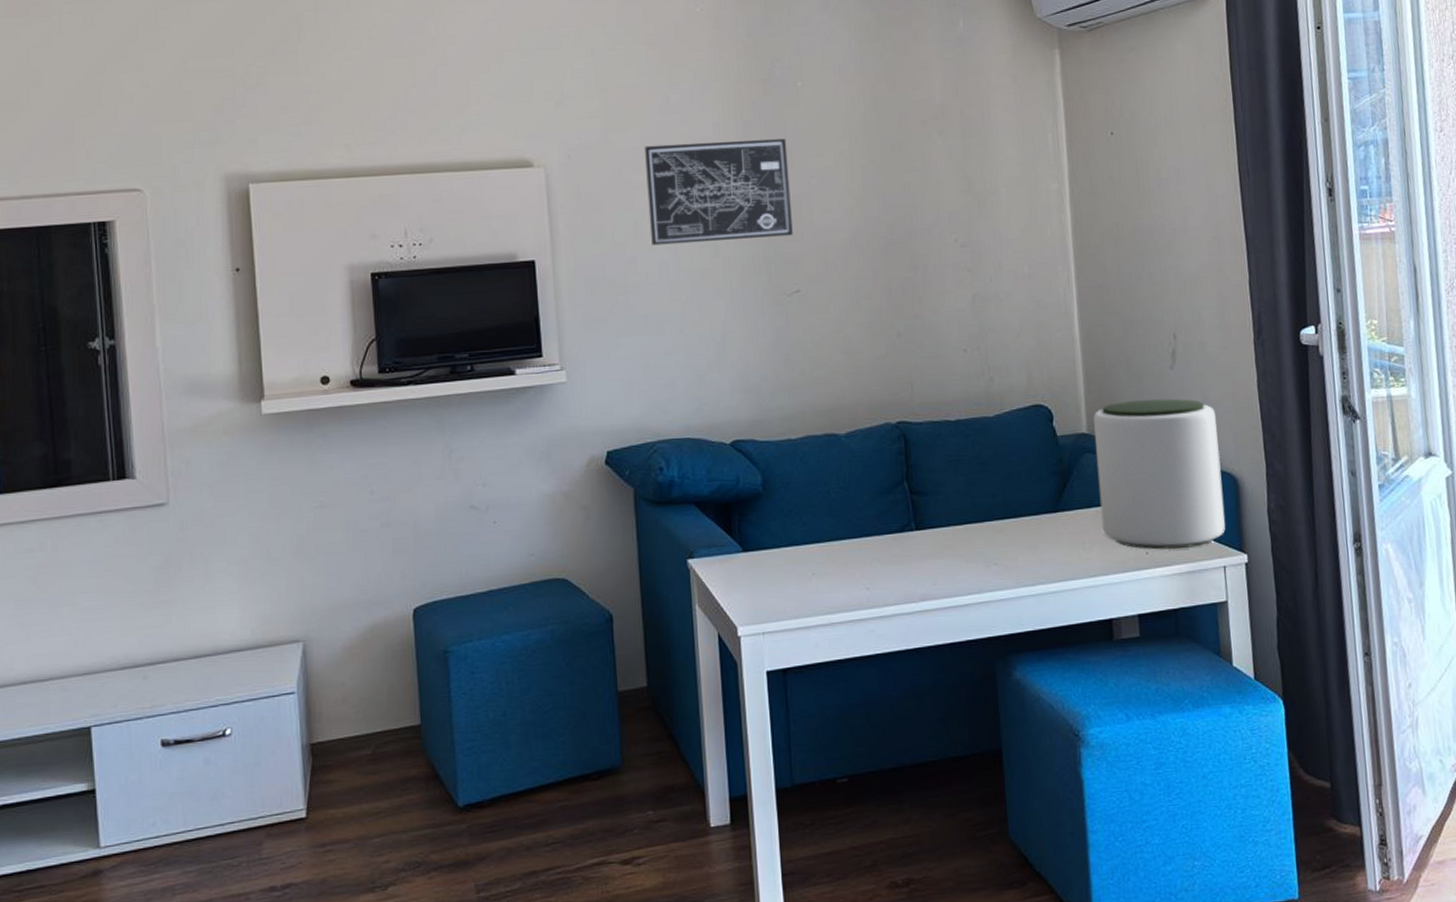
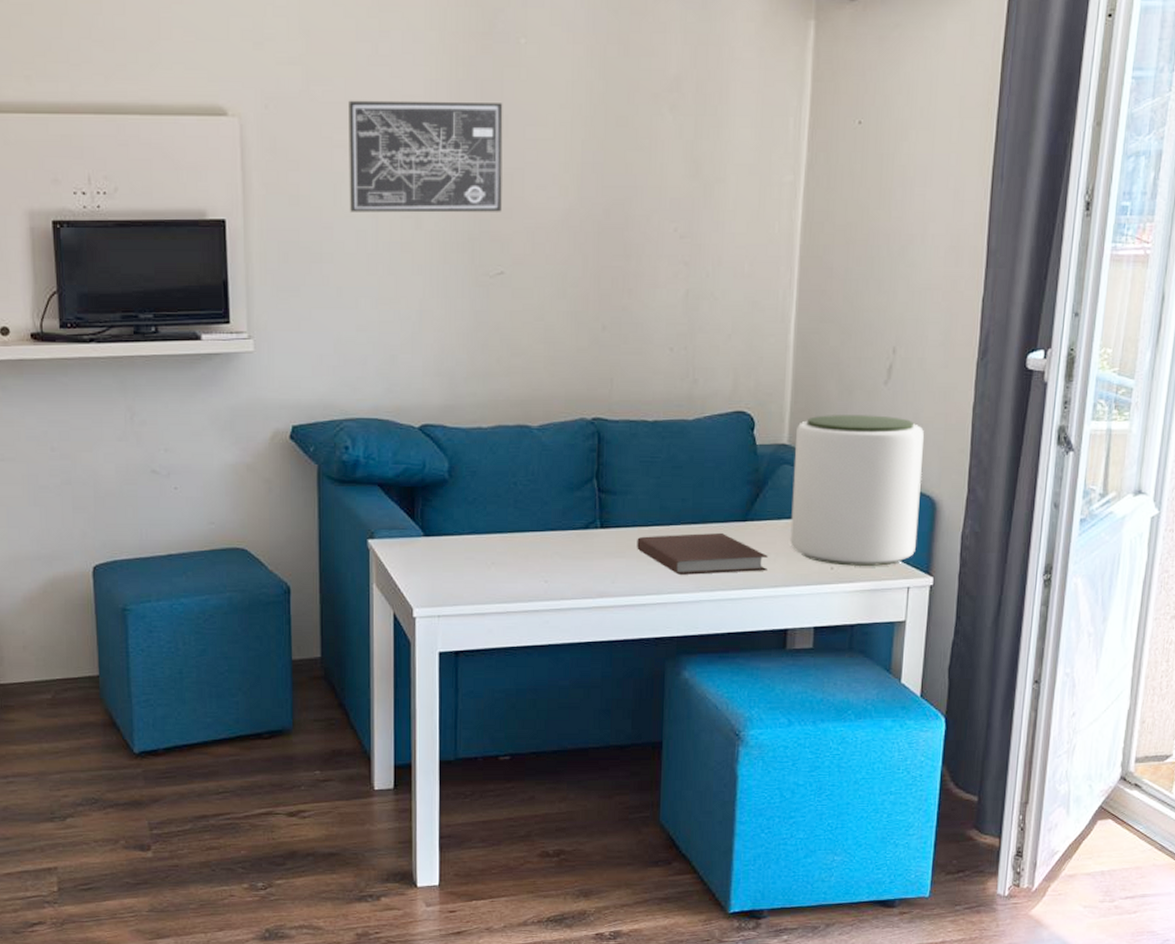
notebook: none [953,525,1084,571] -> present [637,532,768,575]

